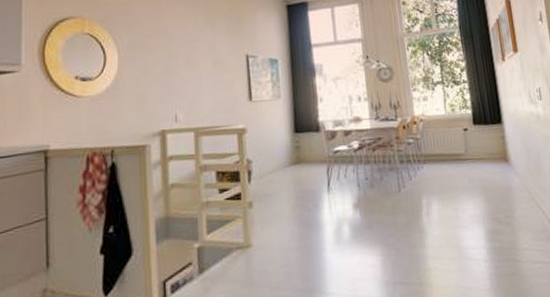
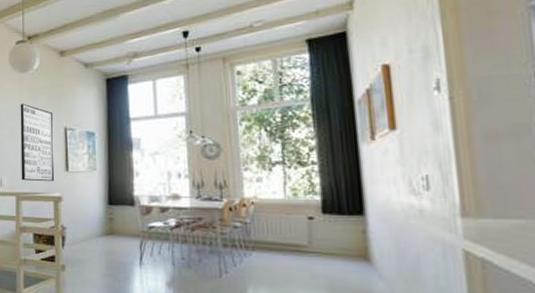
wall art: none [195,29,238,114] -> present [20,103,55,182]

